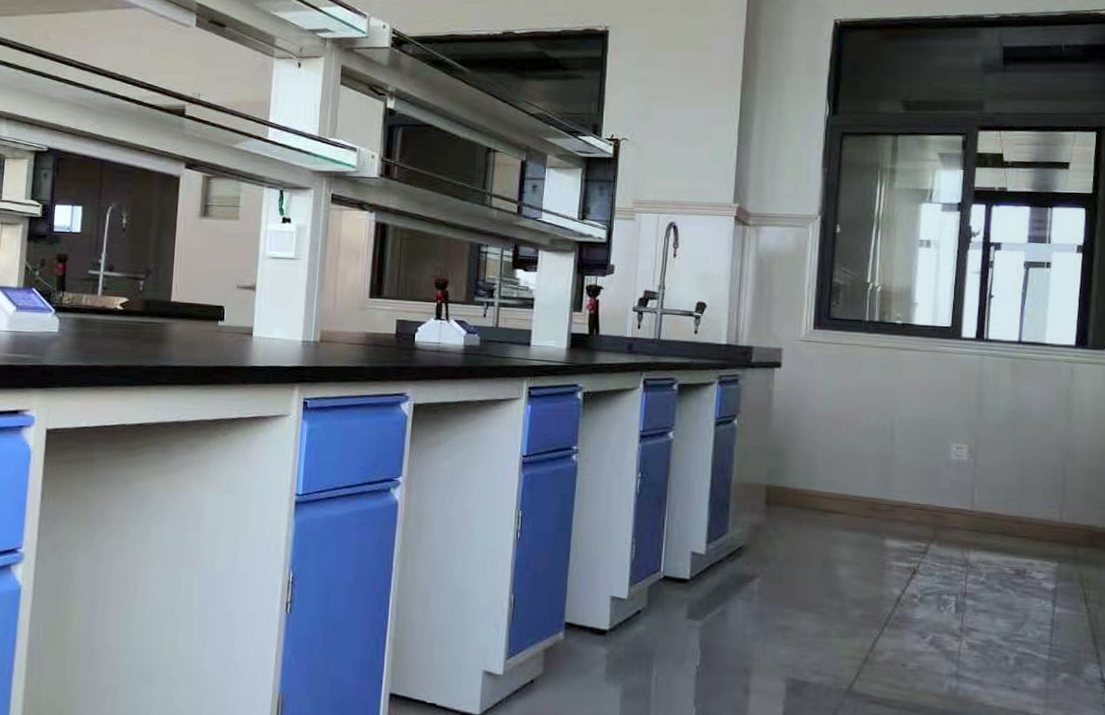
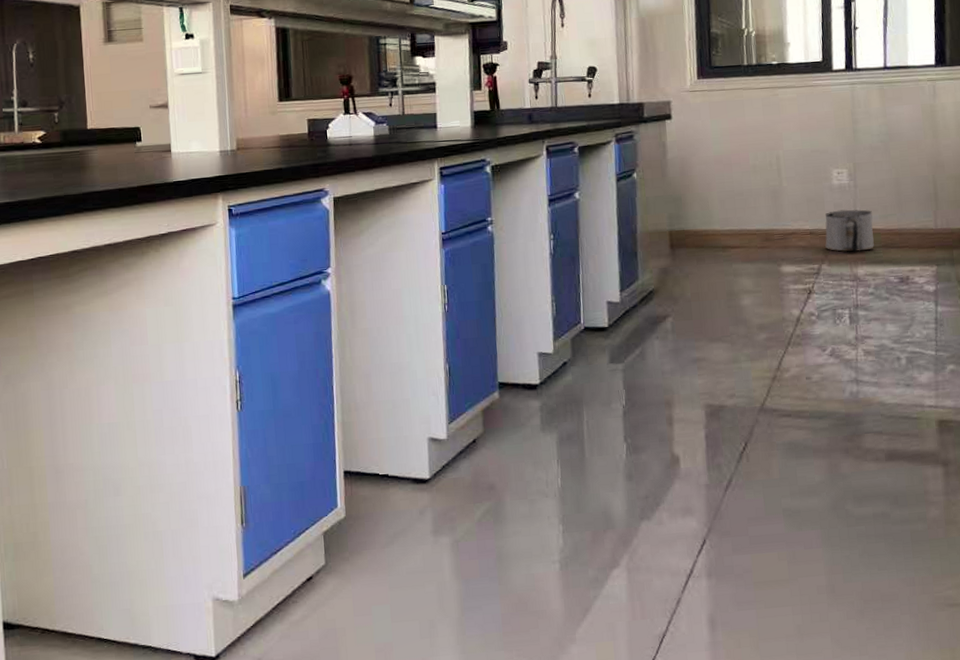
bucket: none [936,487,991,536] -> present [825,209,874,252]

